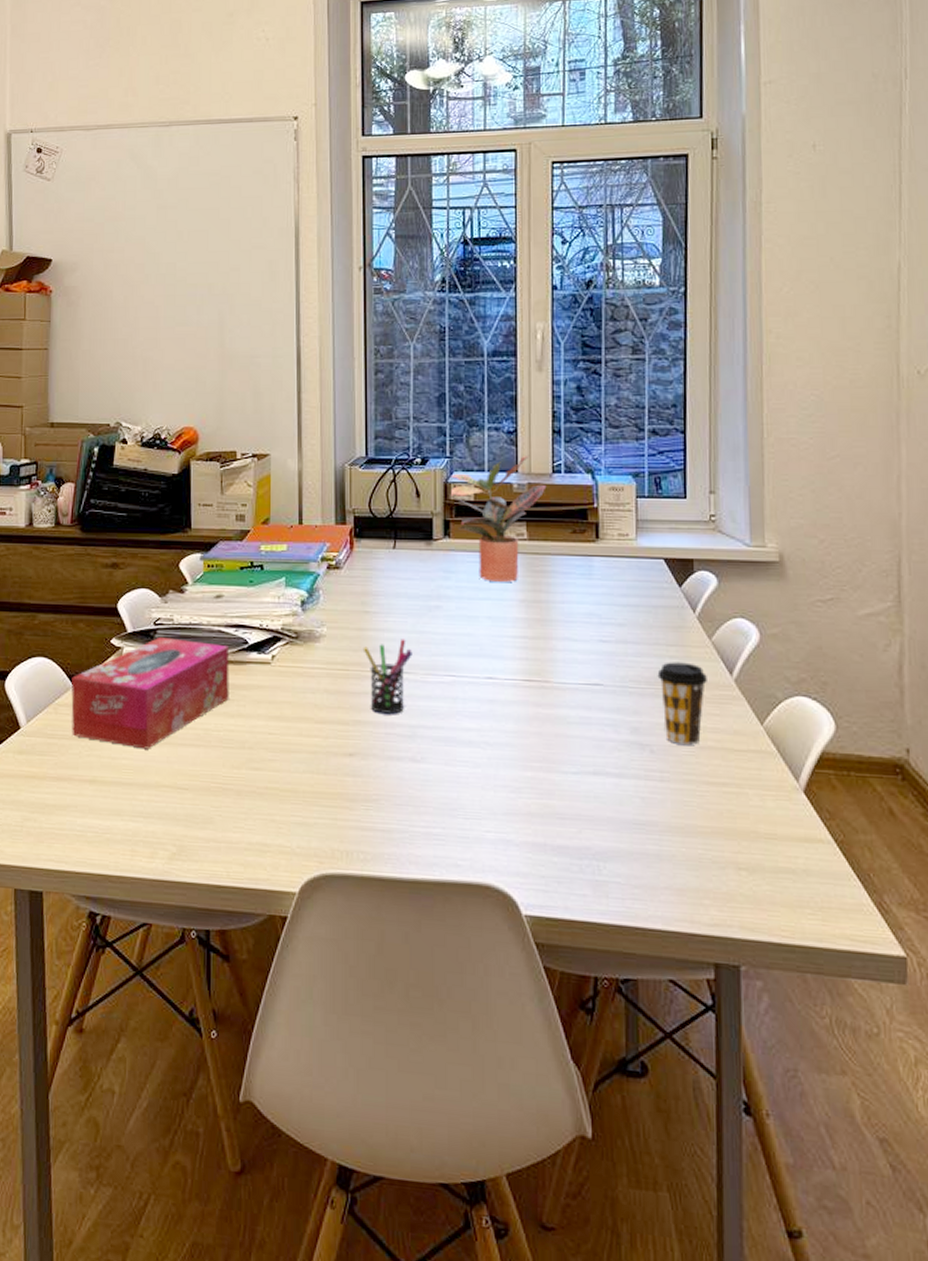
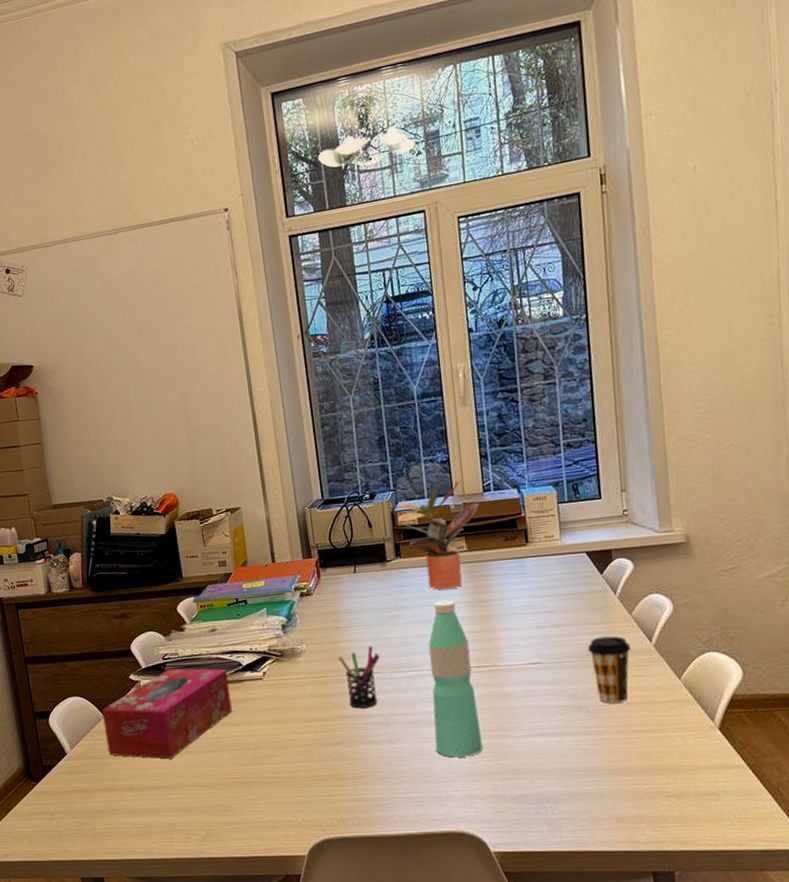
water bottle: none [467,595,524,790] -> present [428,600,483,758]

